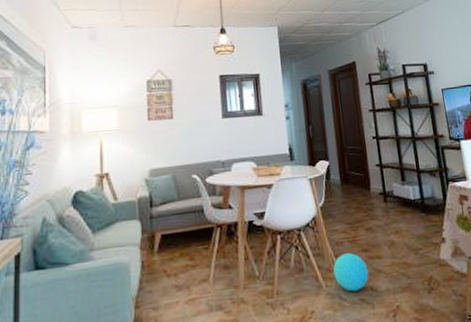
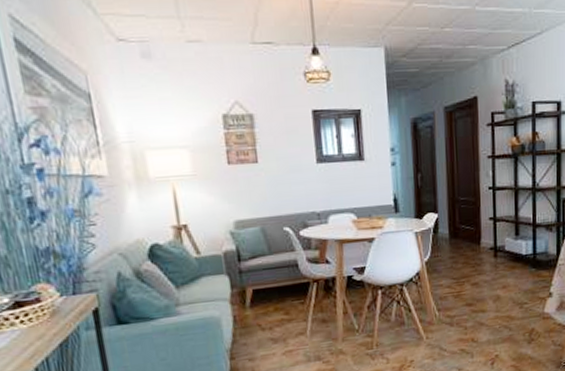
ball: present [333,253,369,292] -> none [435,307,471,343]

